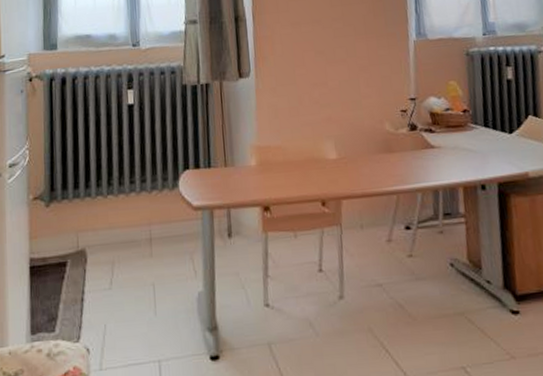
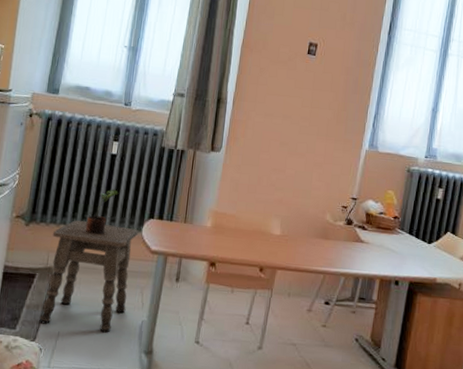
side table: none [78,185,177,319] -> present [39,220,139,333]
potted plant: none [113,144,144,202] -> present [84,189,119,236]

